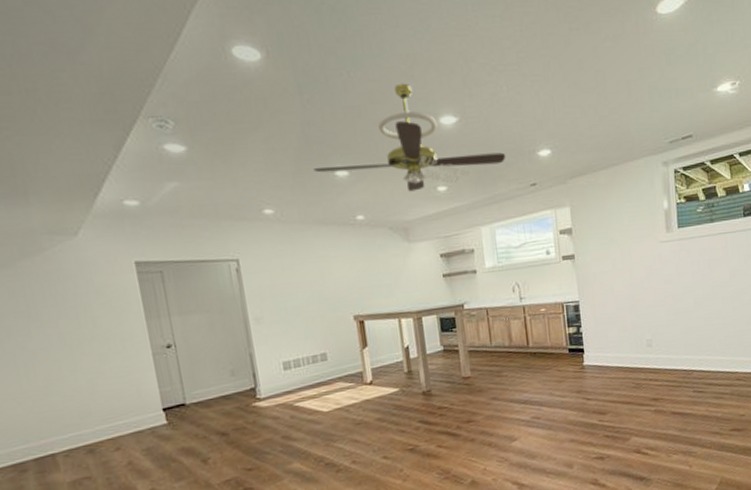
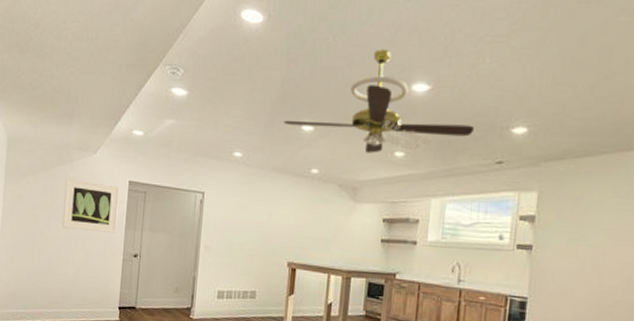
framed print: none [41,270,134,335] -> present [62,179,120,233]

